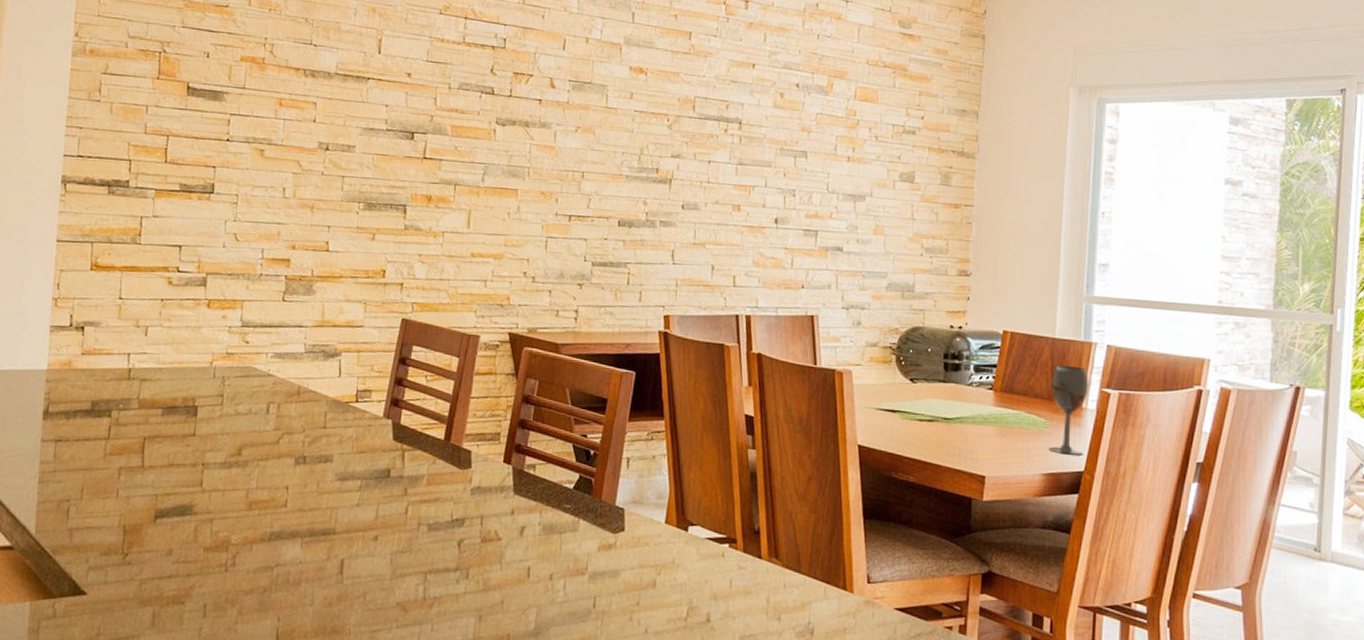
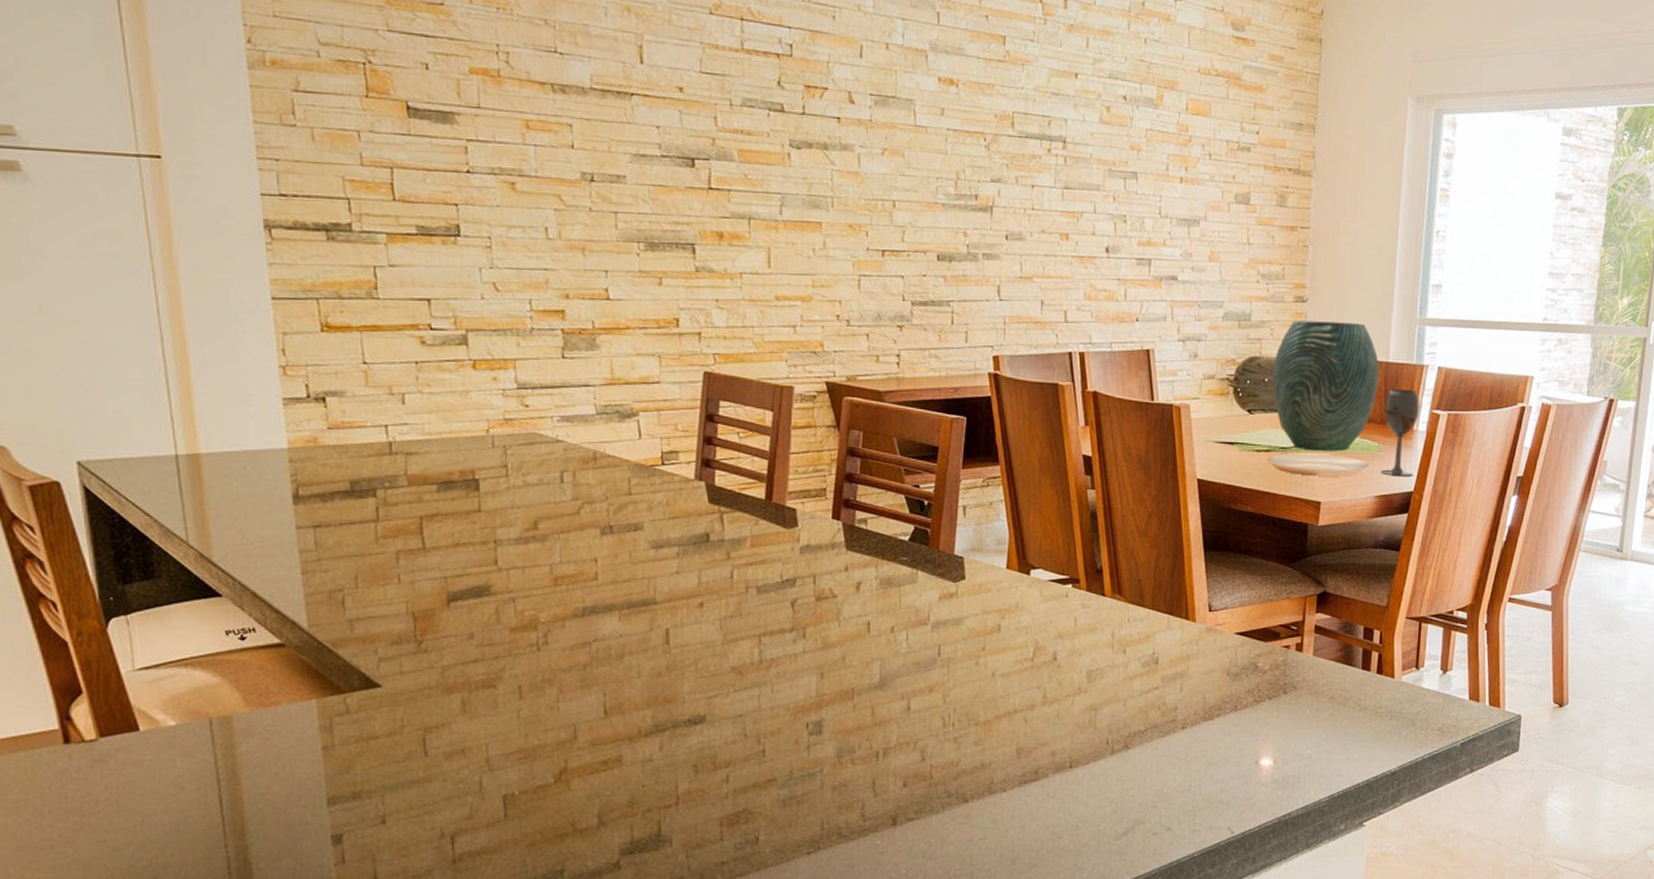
plate: none [929,424,1036,452] -> present [1267,453,1369,477]
vase: none [935,293,1046,425] -> present [1272,320,1380,451]

